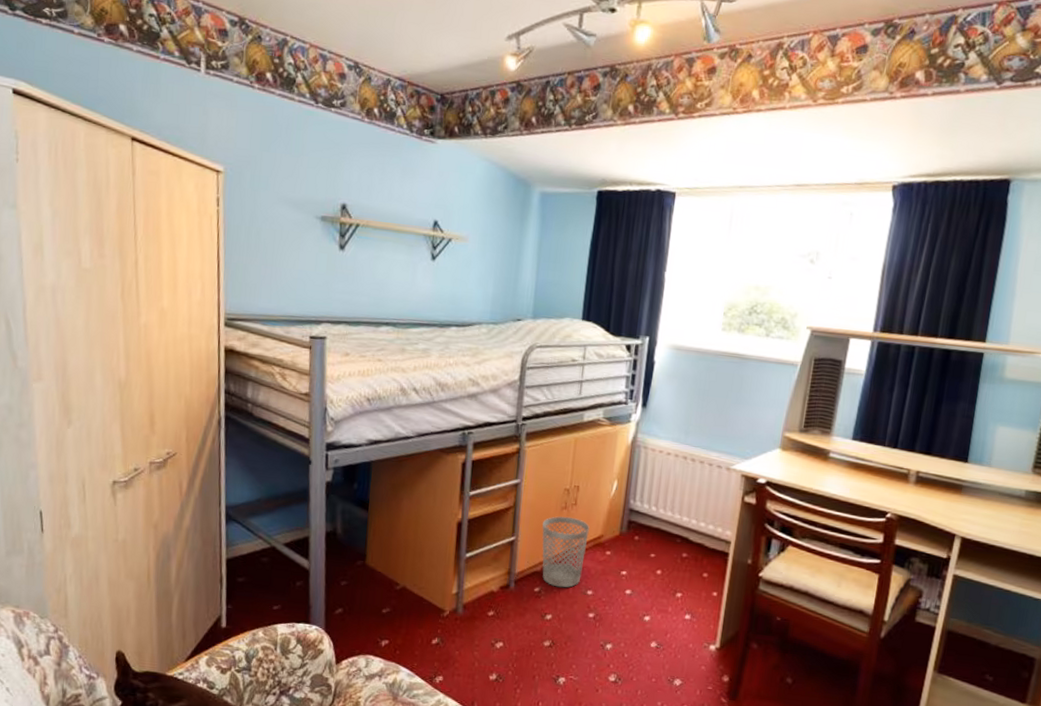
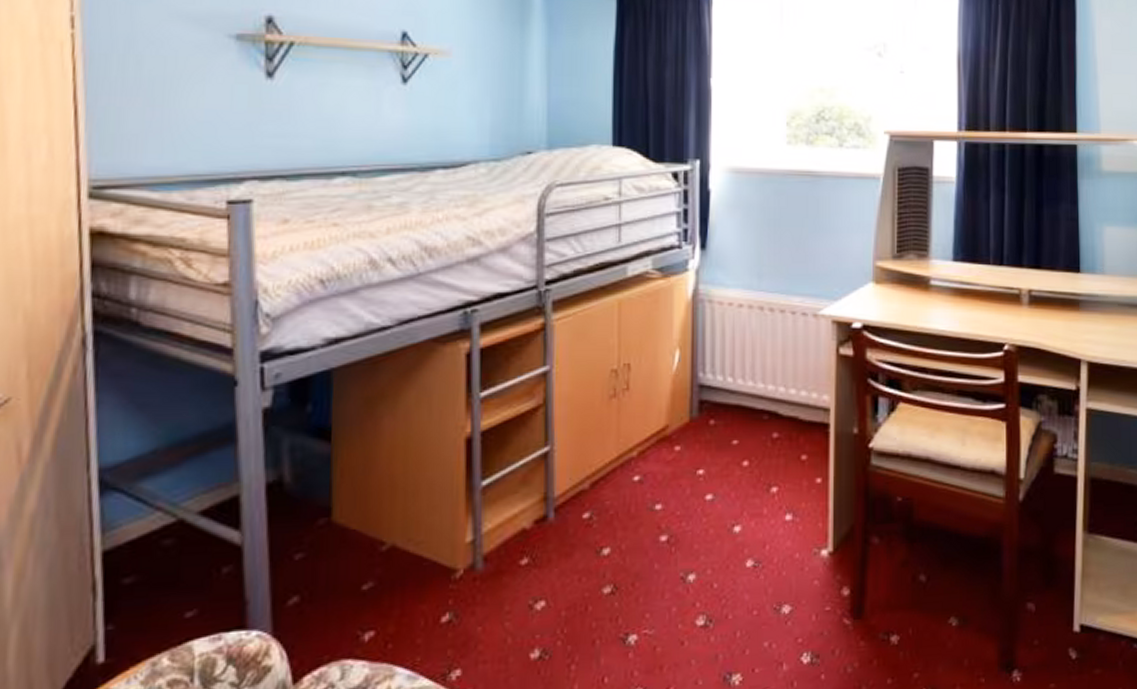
wastebasket: present [542,516,590,588] -> none [586,407,649,508]

